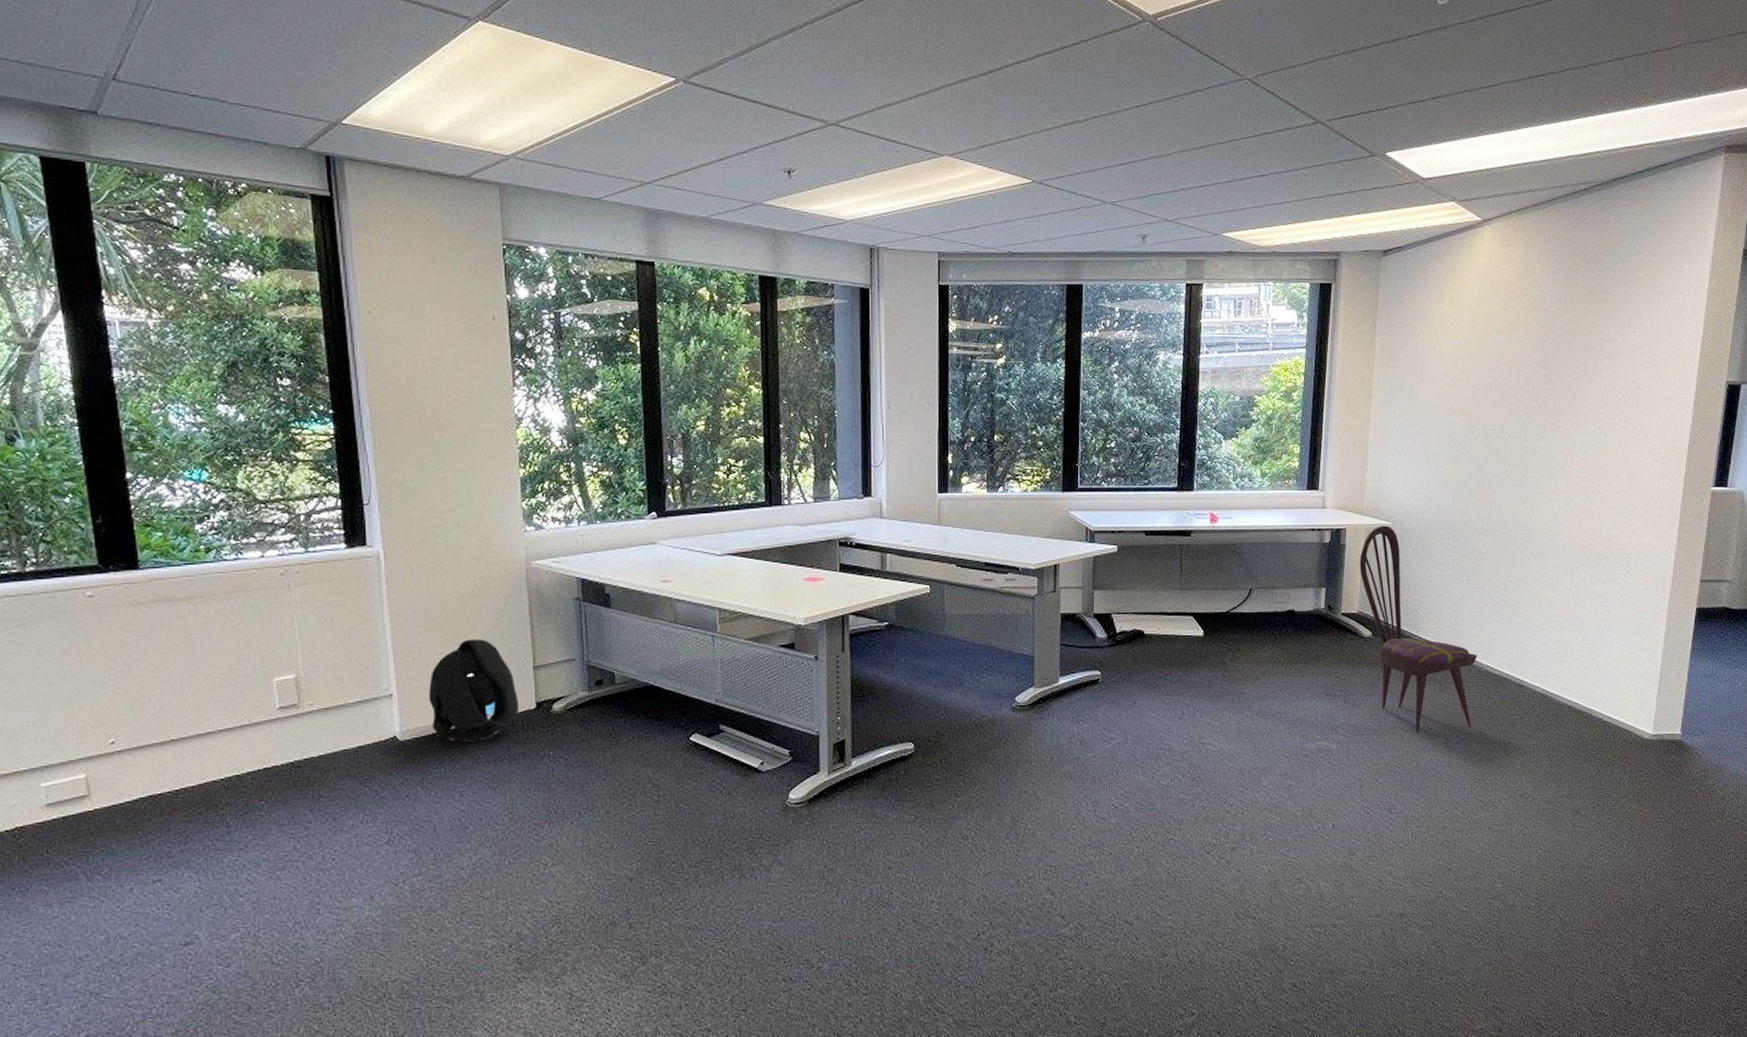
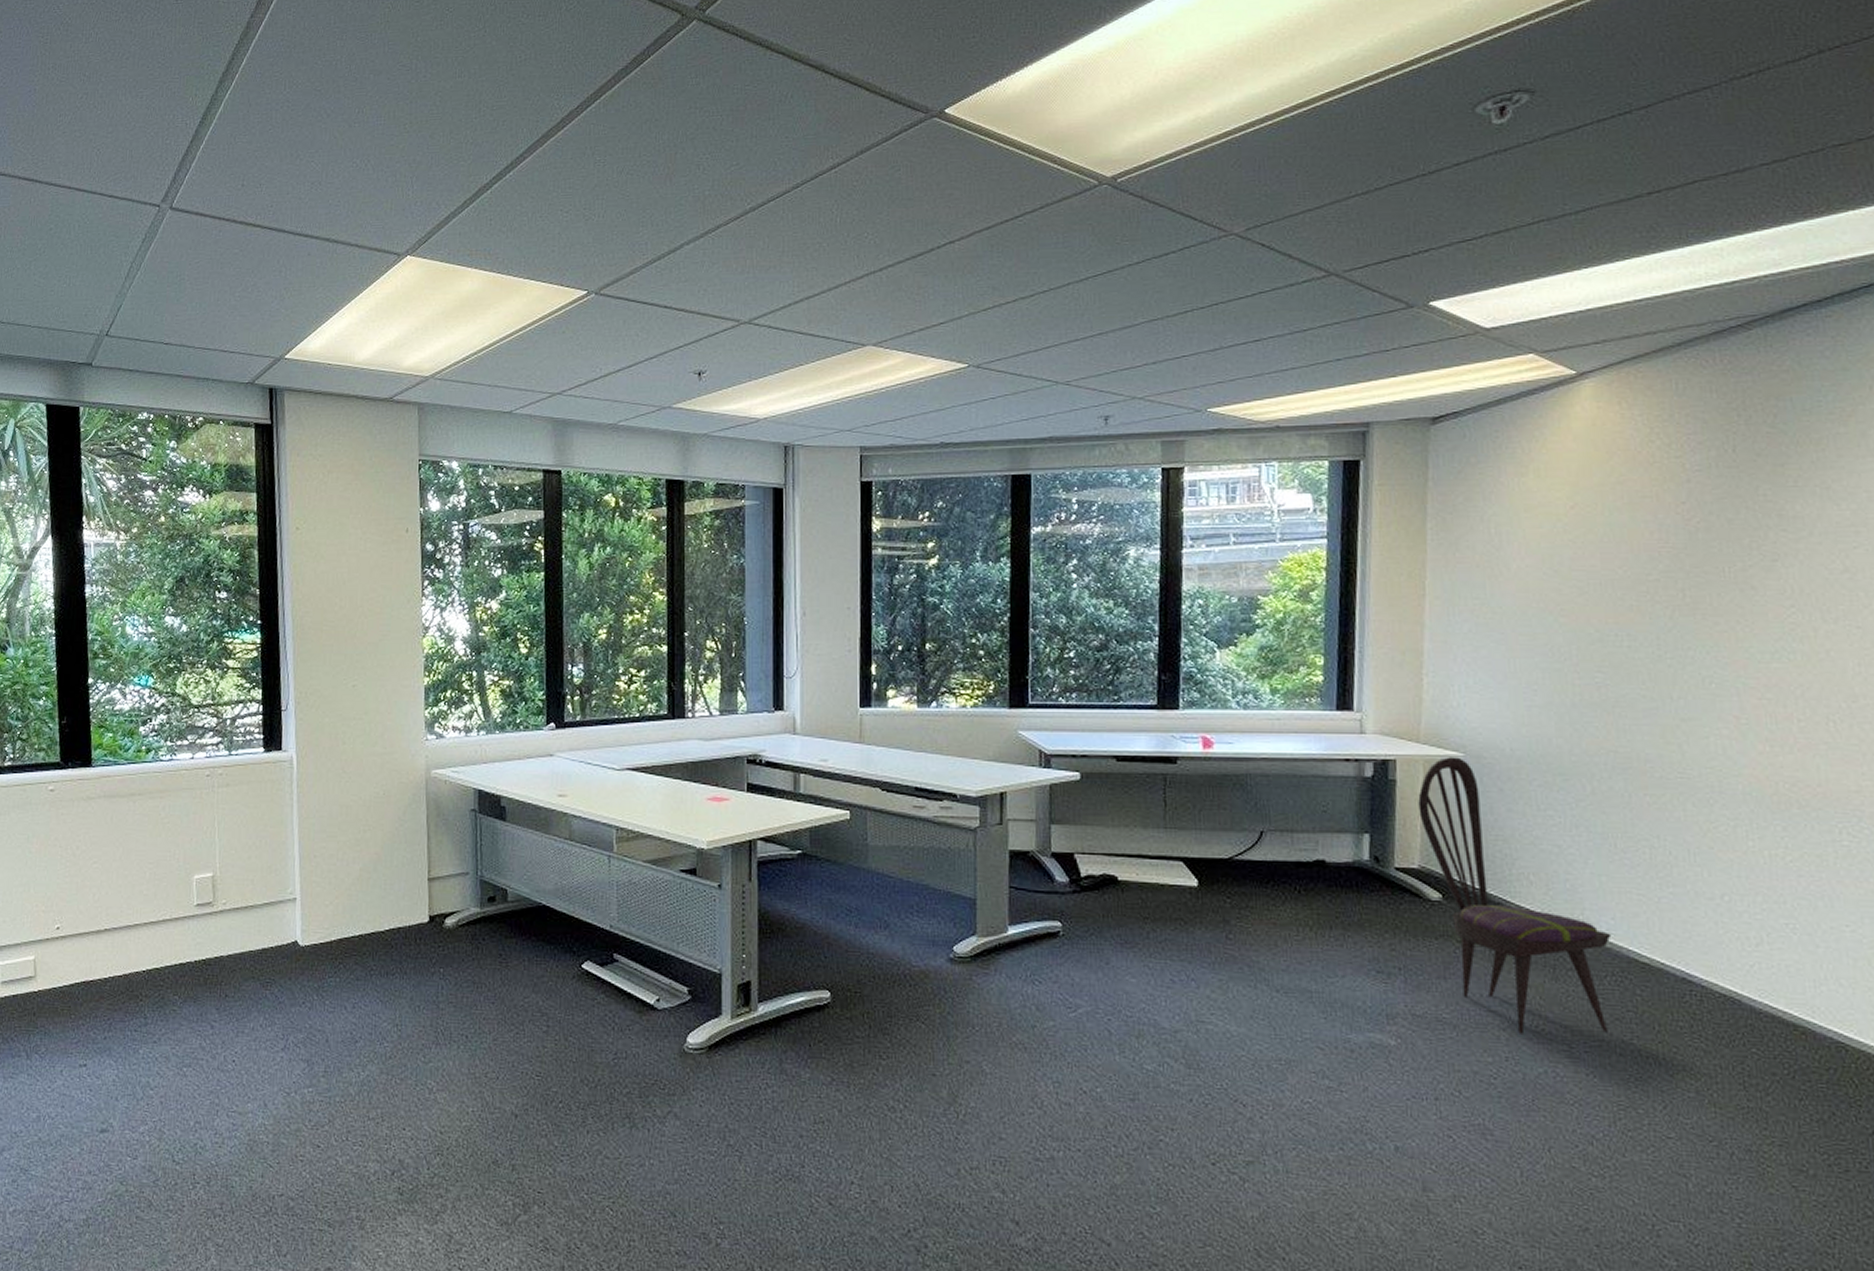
backpack: present [429,639,520,742] -> none [329,847,413,952]

